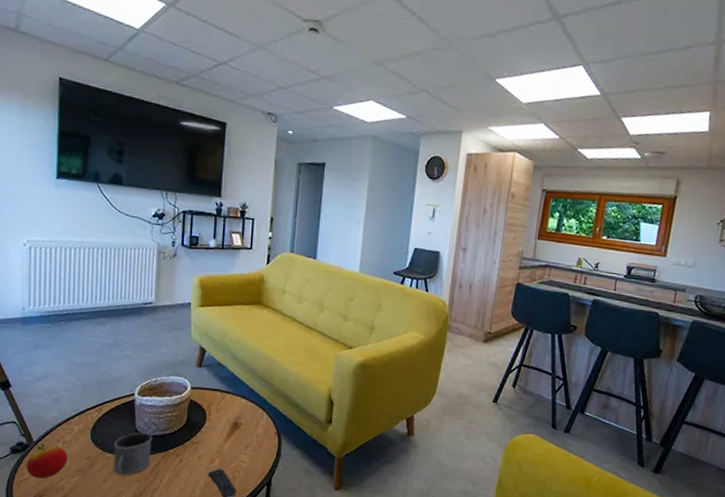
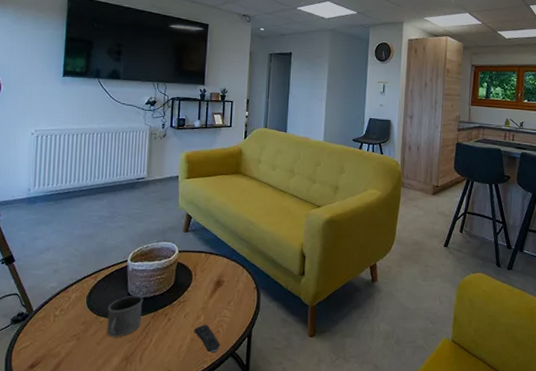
apple: present [26,443,68,479] -> none [25,312,65,346]

